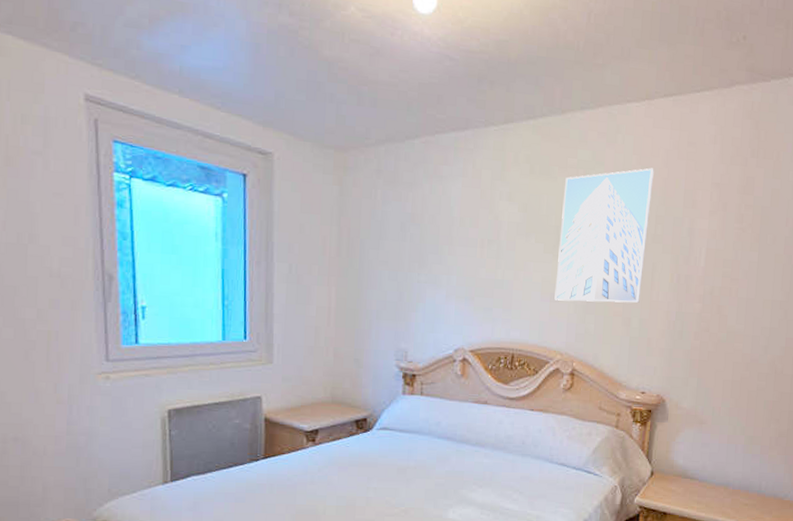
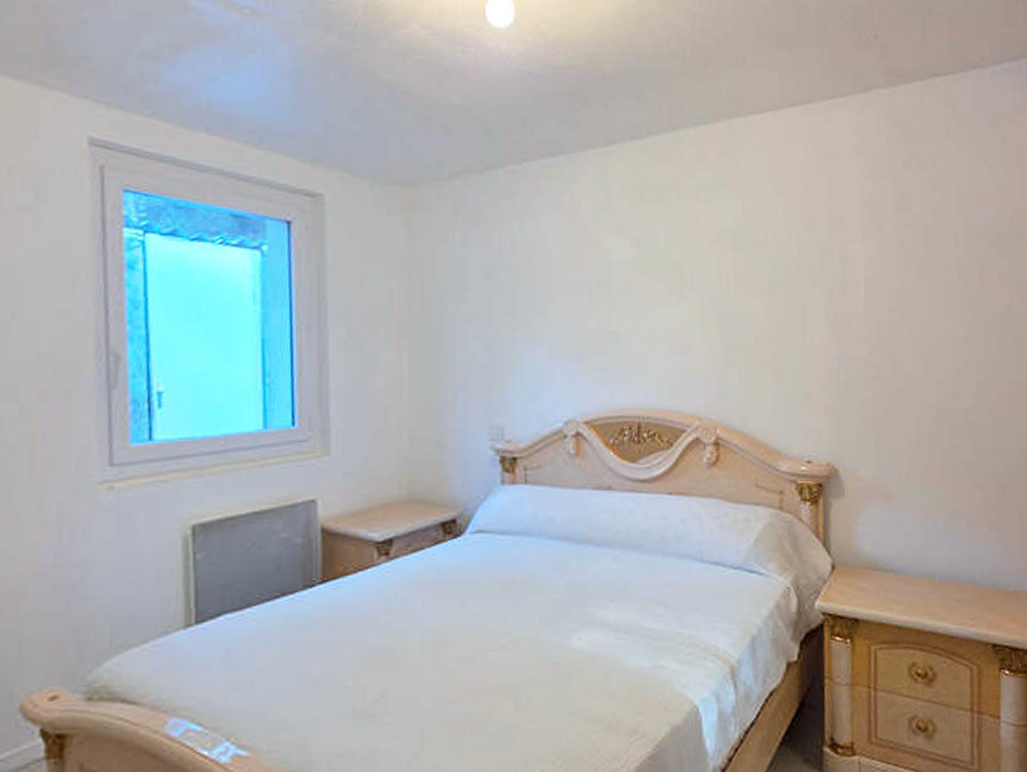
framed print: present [554,168,654,303] -> none [684,187,791,352]

